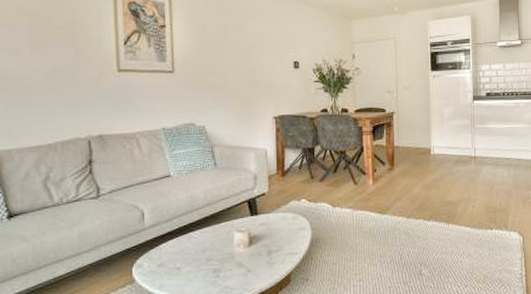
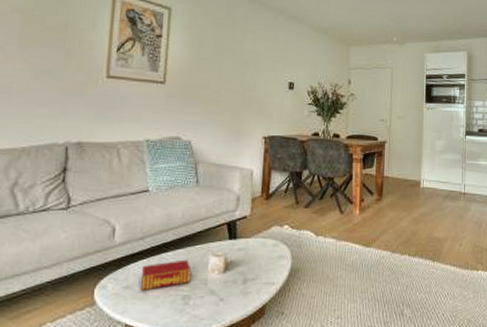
book: none [173,236,219,267] -> present [141,259,192,291]

